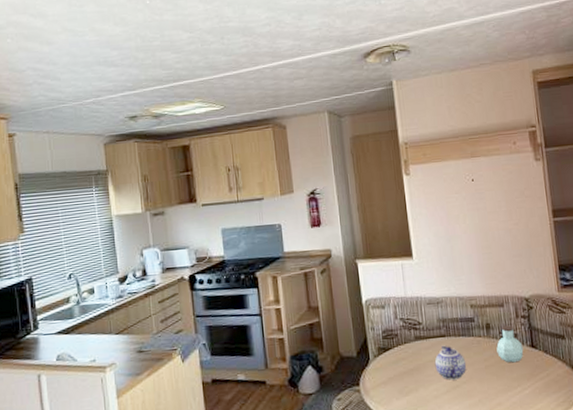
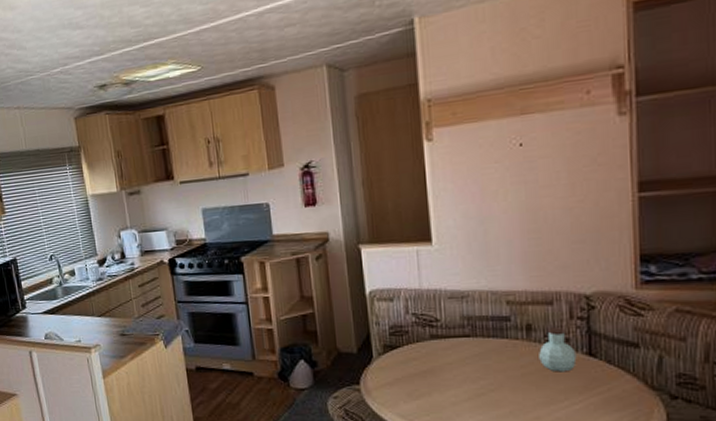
teapot: present [434,345,467,380] -> none [454,346,496,387]

